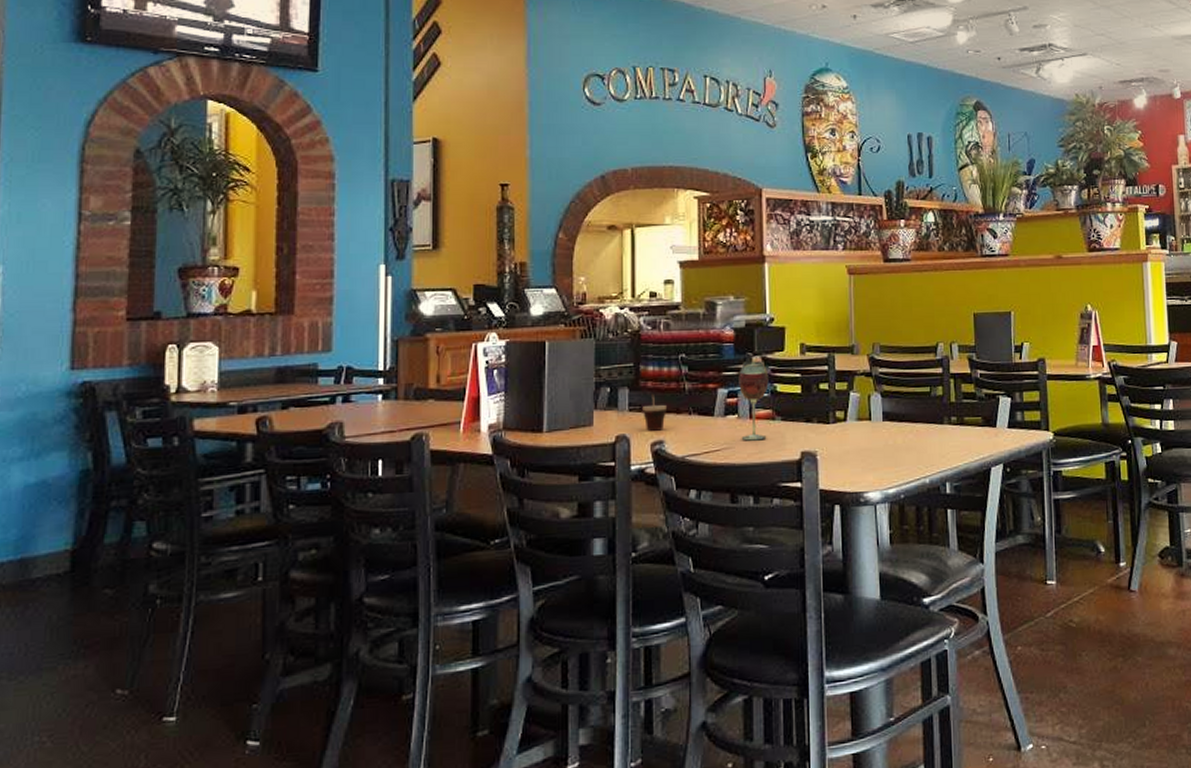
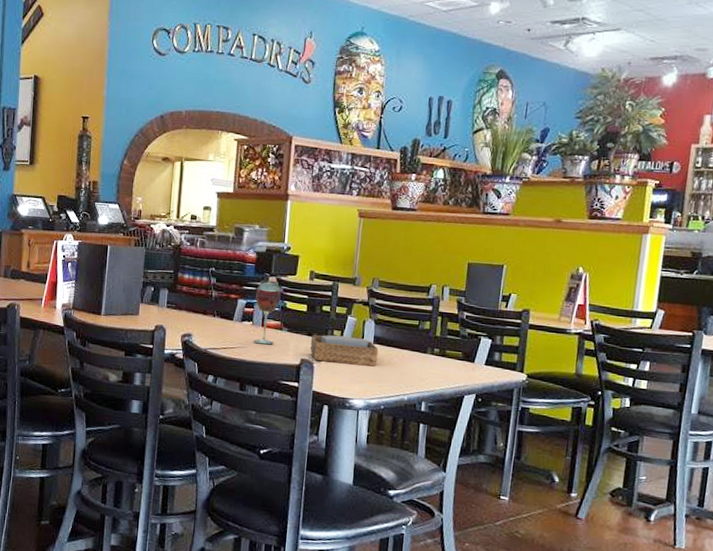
cup: present [643,393,666,431] -> none [177,296,196,326]
napkin holder: none [810,416,890,452] -> present [309,335,379,367]

